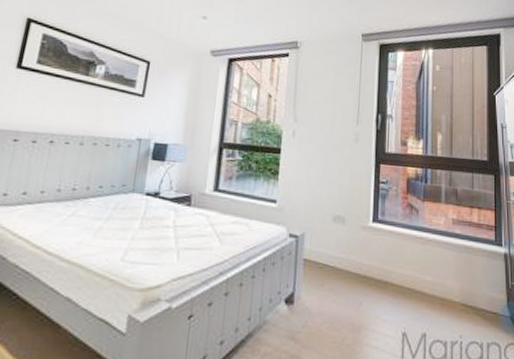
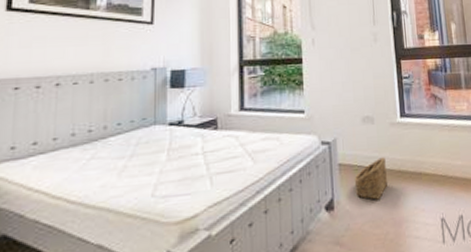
basket: none [317,259,352,302] -> present [354,157,388,200]

